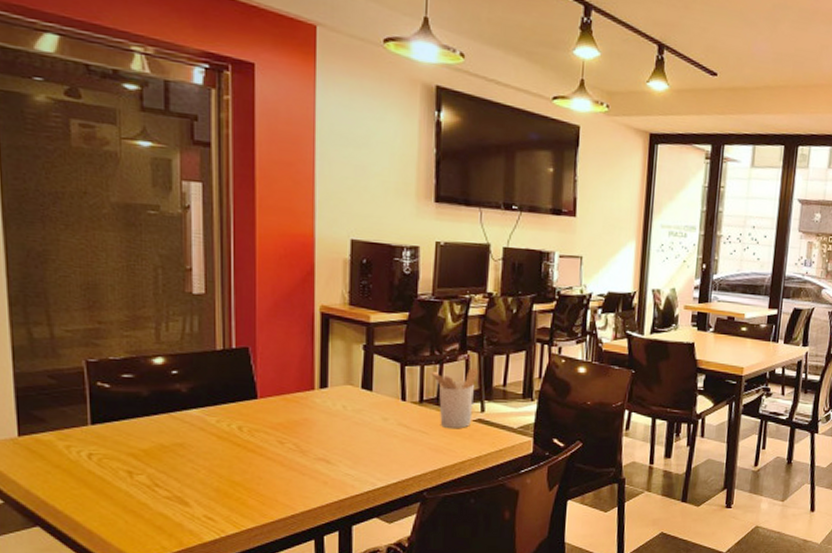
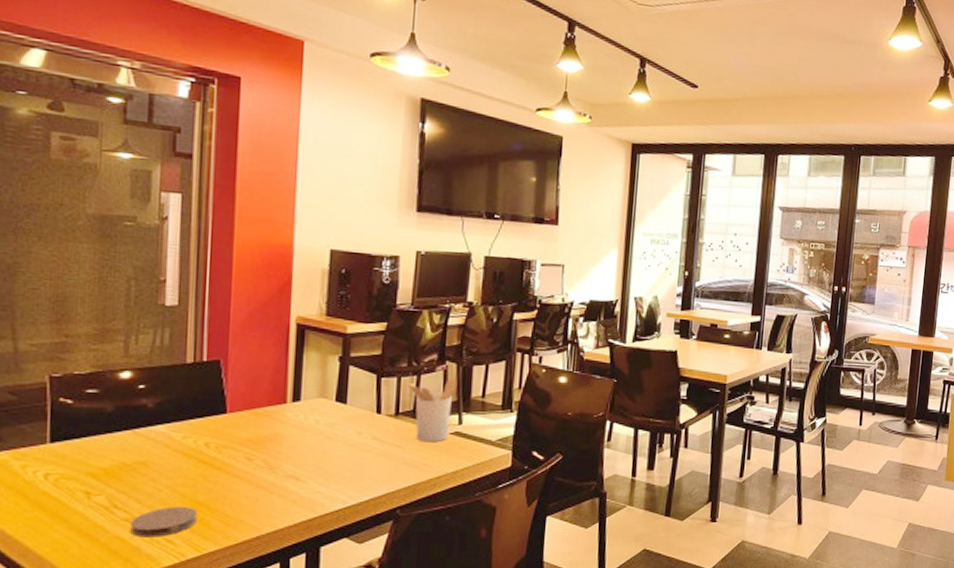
coaster: none [172,486,235,515] -> present [130,506,198,538]

